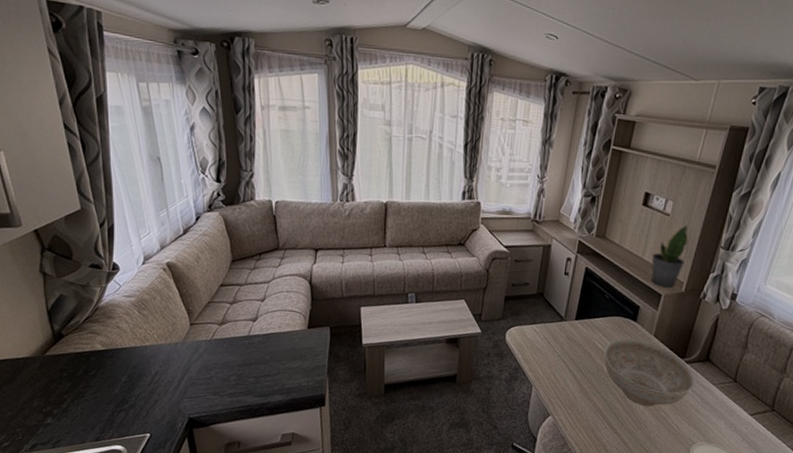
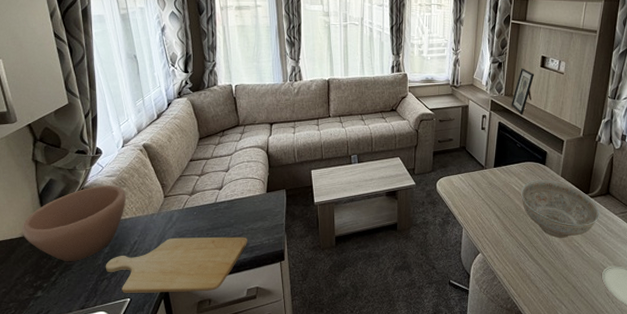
bowl: none [29,306,147,388] -> present [22,186,127,261]
chopping board: none [122,371,284,433] -> present [105,236,247,293]
picture frame: none [602,205,635,260] -> present [511,68,535,114]
potted plant: present [651,225,689,288] -> none [552,81,581,134]

